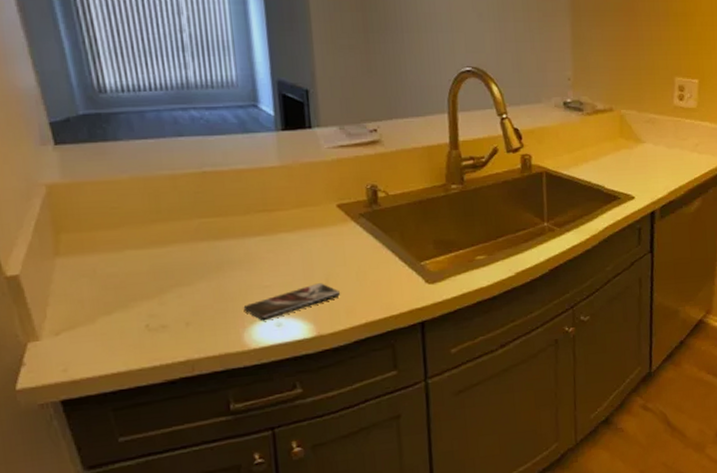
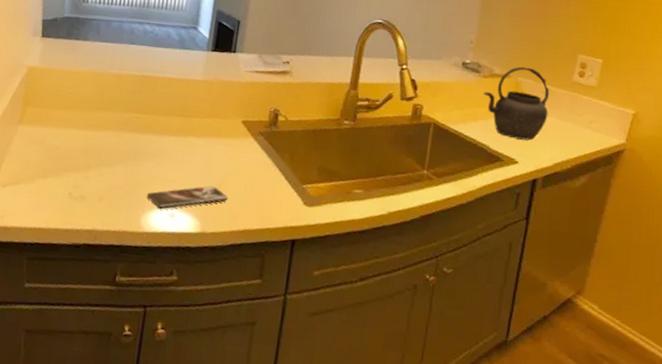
kettle: none [590,98,656,174] -> present [483,66,550,141]

